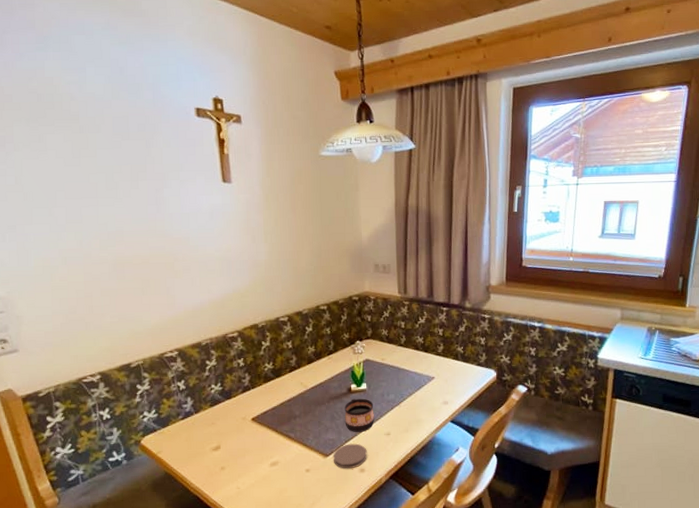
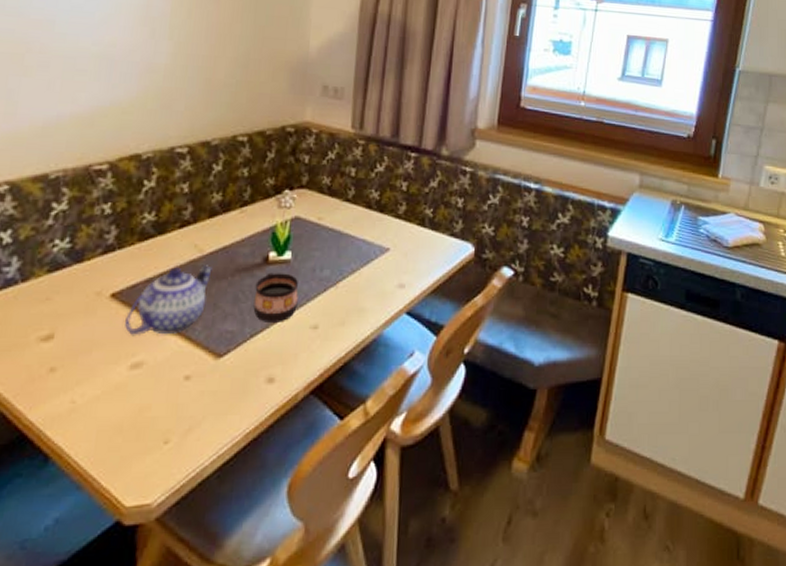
teapot: none [263,396,315,445] -> present [125,265,213,336]
coaster: present [332,443,367,469] -> none [228,339,282,378]

